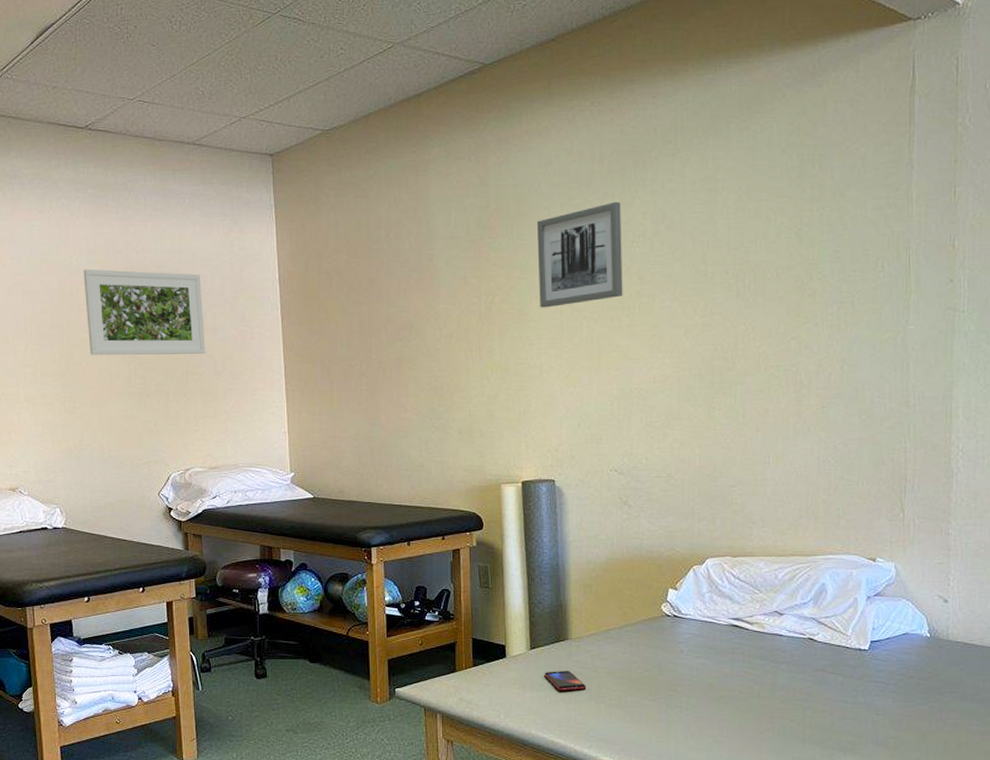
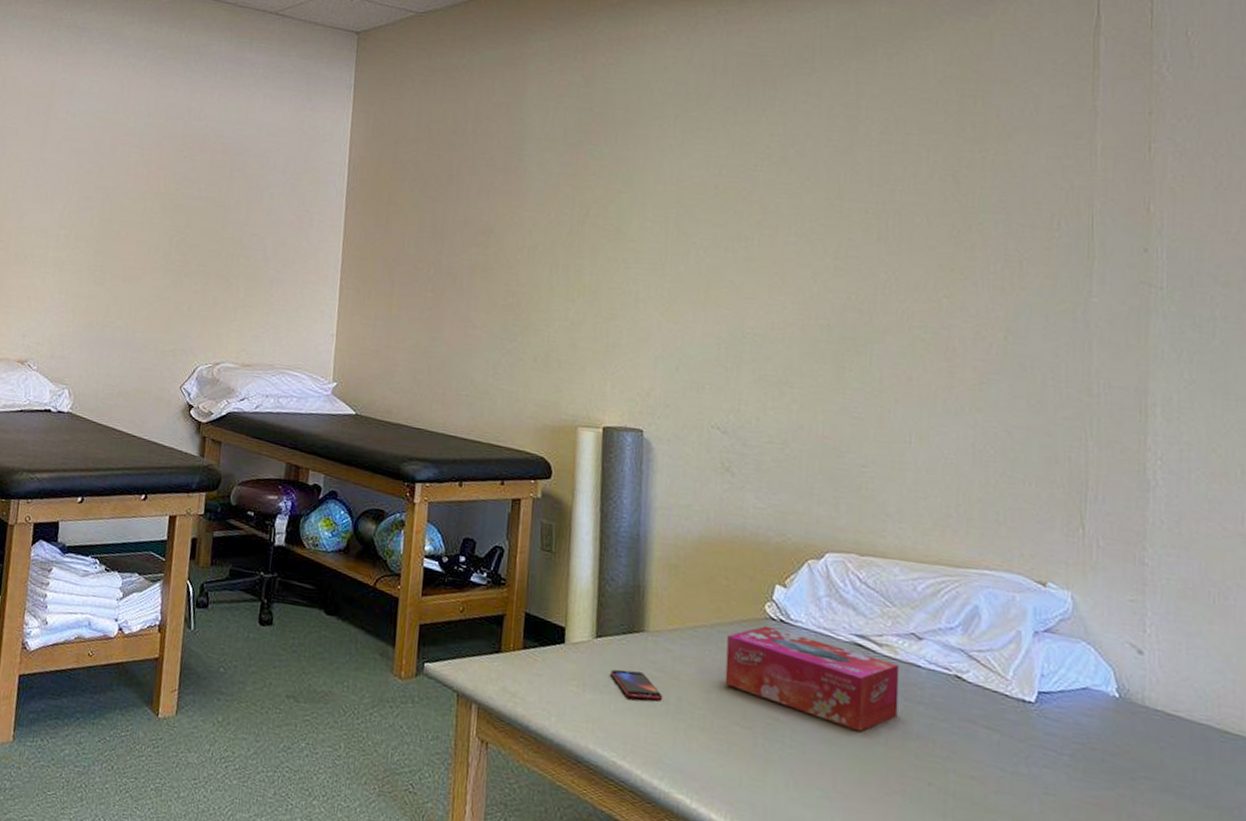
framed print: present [83,269,206,355] -> none [131,131,263,236]
wall art: present [536,201,623,308] -> none [641,118,745,229]
tissue box: none [633,621,767,690] -> present [724,625,900,732]

